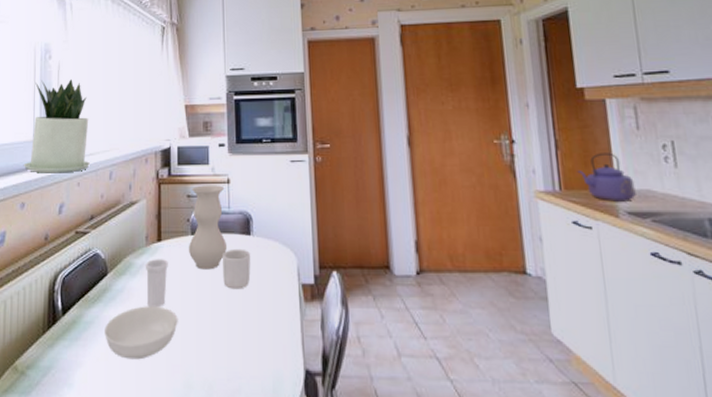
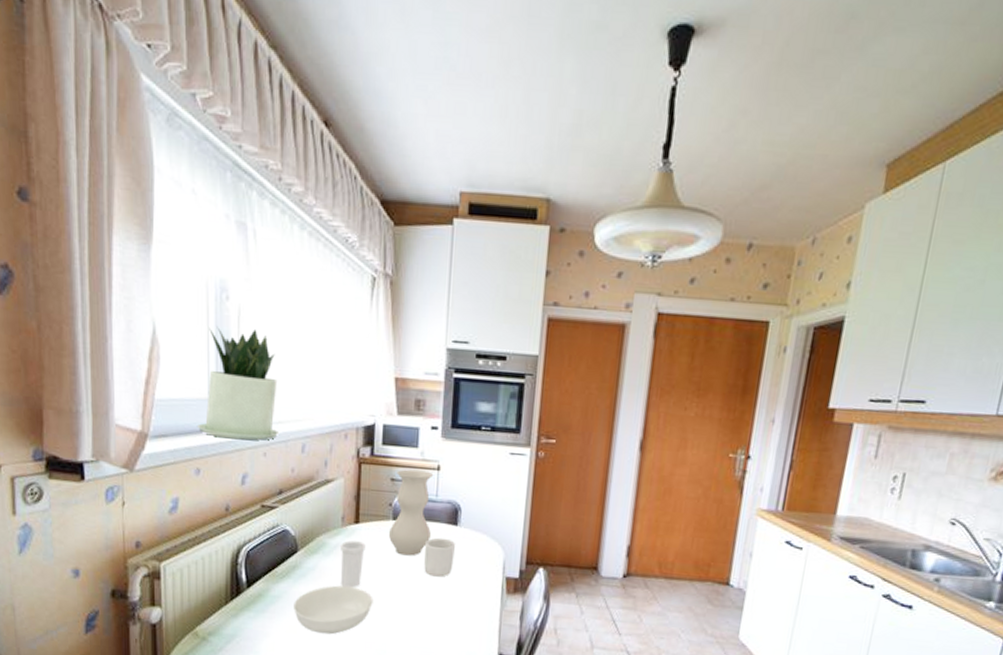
kettle: present [577,152,636,202] -> none [804,477,856,527]

